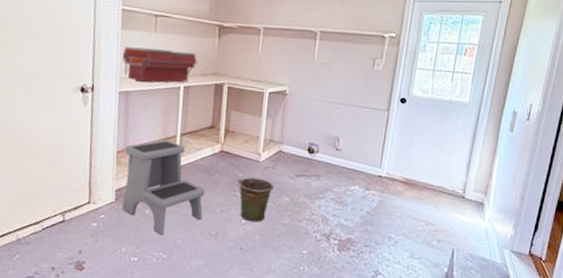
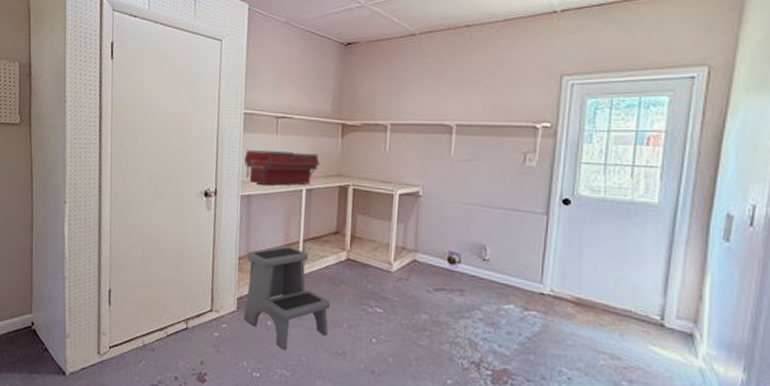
bucket: present [237,177,274,222] -> none [366,289,409,342]

